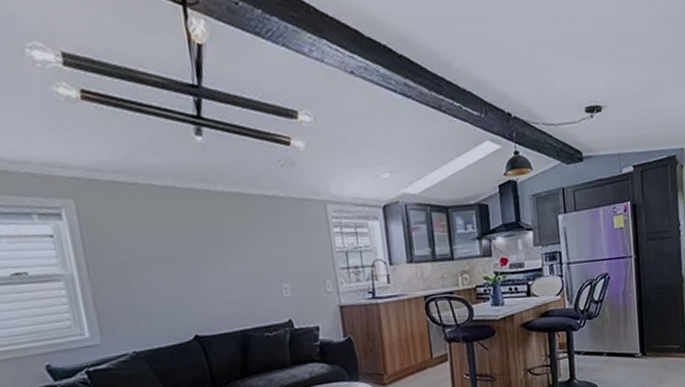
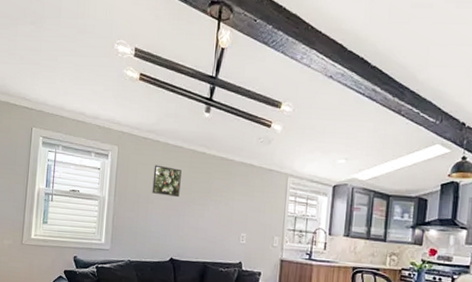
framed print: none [138,216,187,257] -> present [152,165,182,198]

